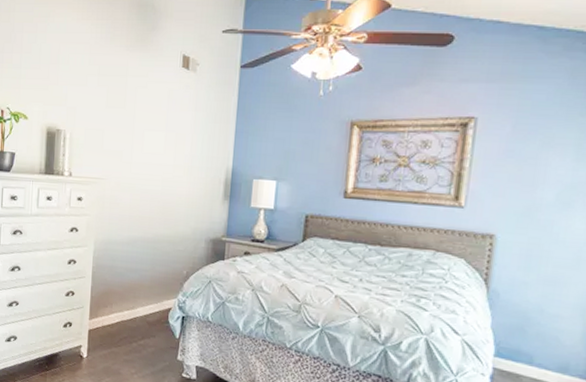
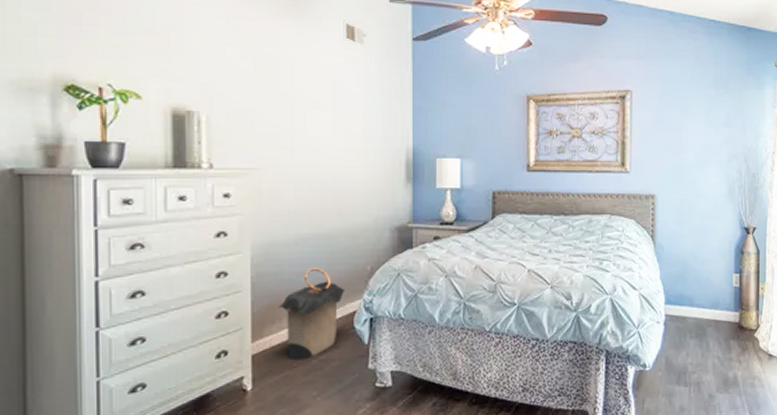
laundry hamper: none [110,266,164,342] -> present [277,268,346,361]

